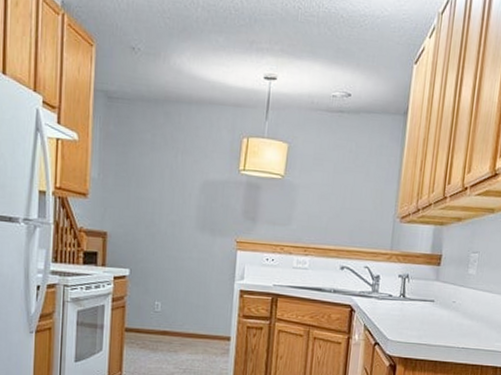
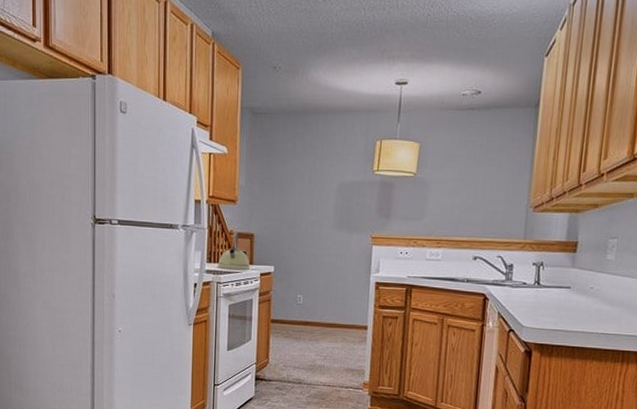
kettle: none [64,227,103,274] -> present [217,230,251,271]

